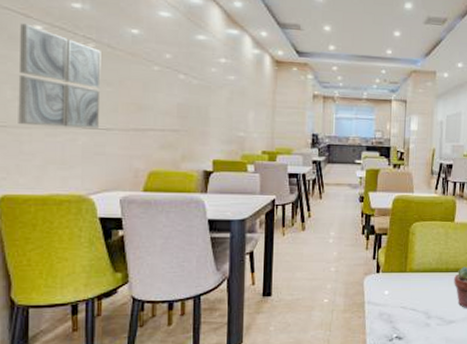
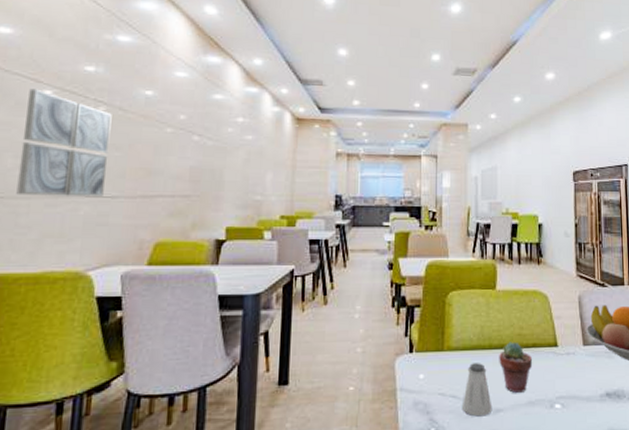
saltshaker: none [420,283,446,326] -> present [461,363,493,417]

